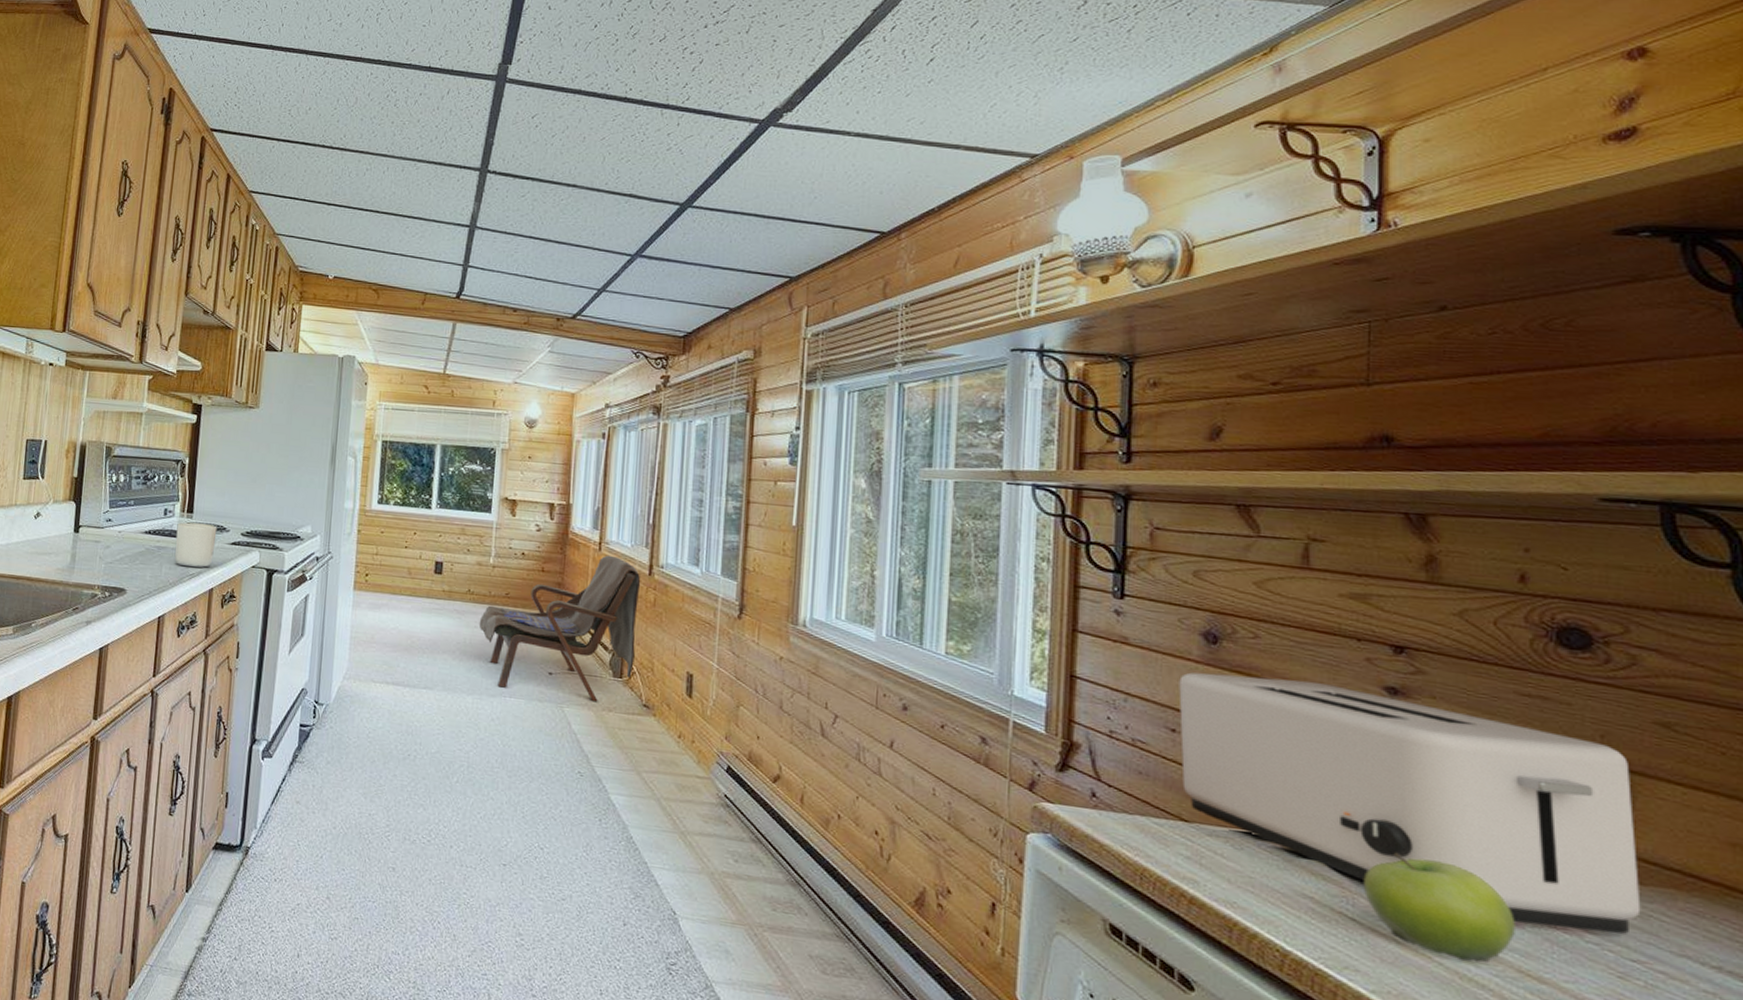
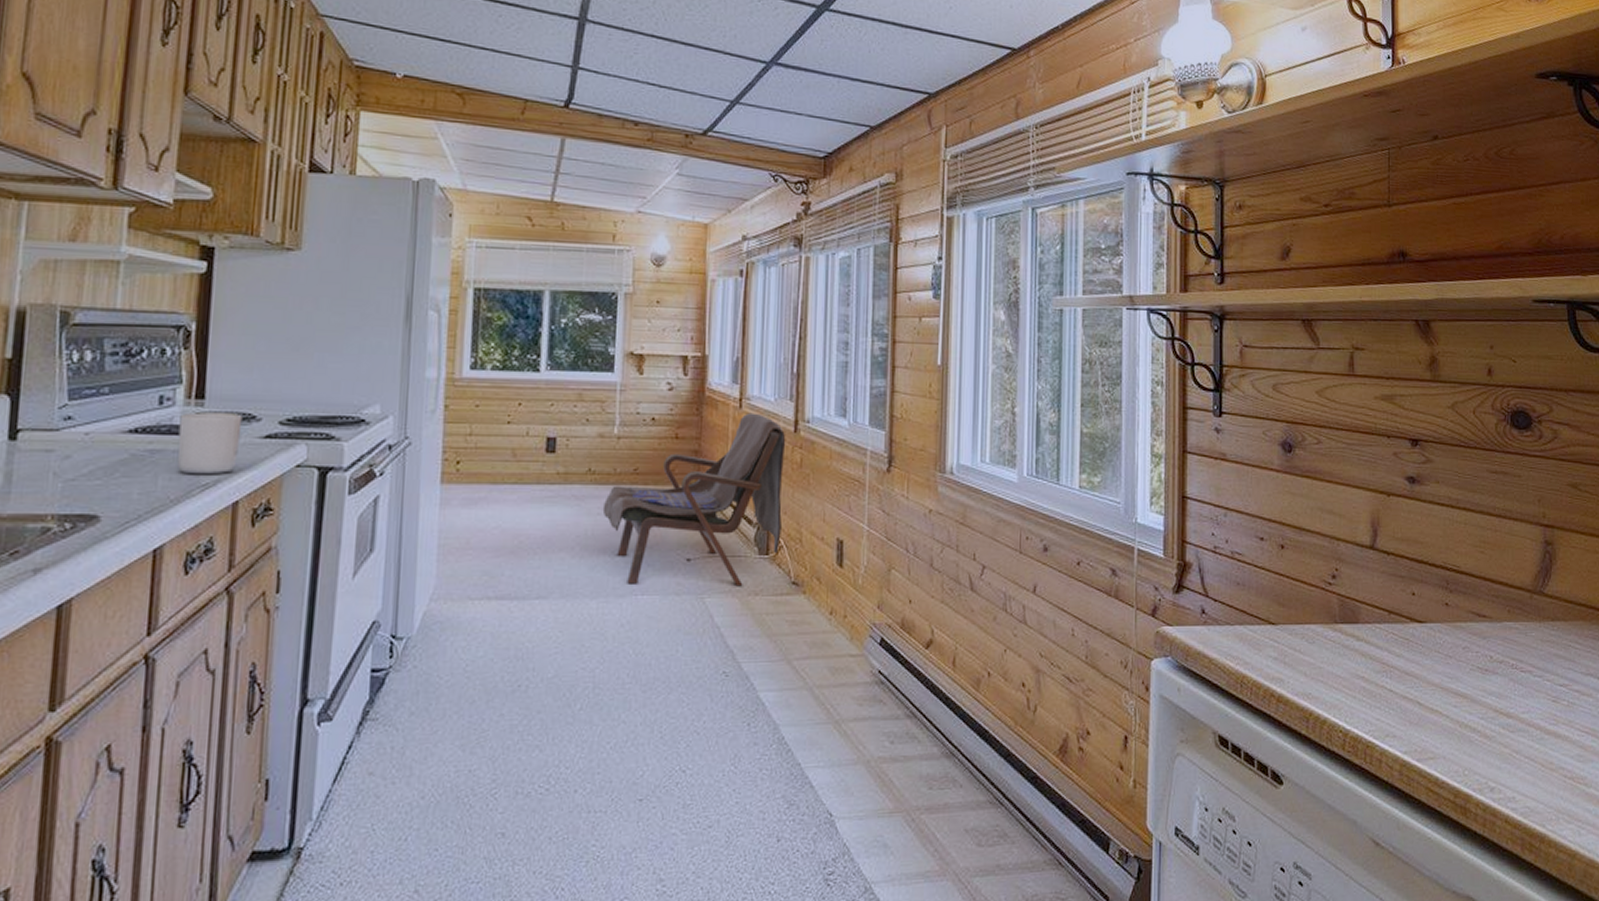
toaster: present [1179,672,1641,935] -> none [1265,478,1564,670]
fruit: present [1363,852,1515,963] -> none [1396,624,1492,710]

